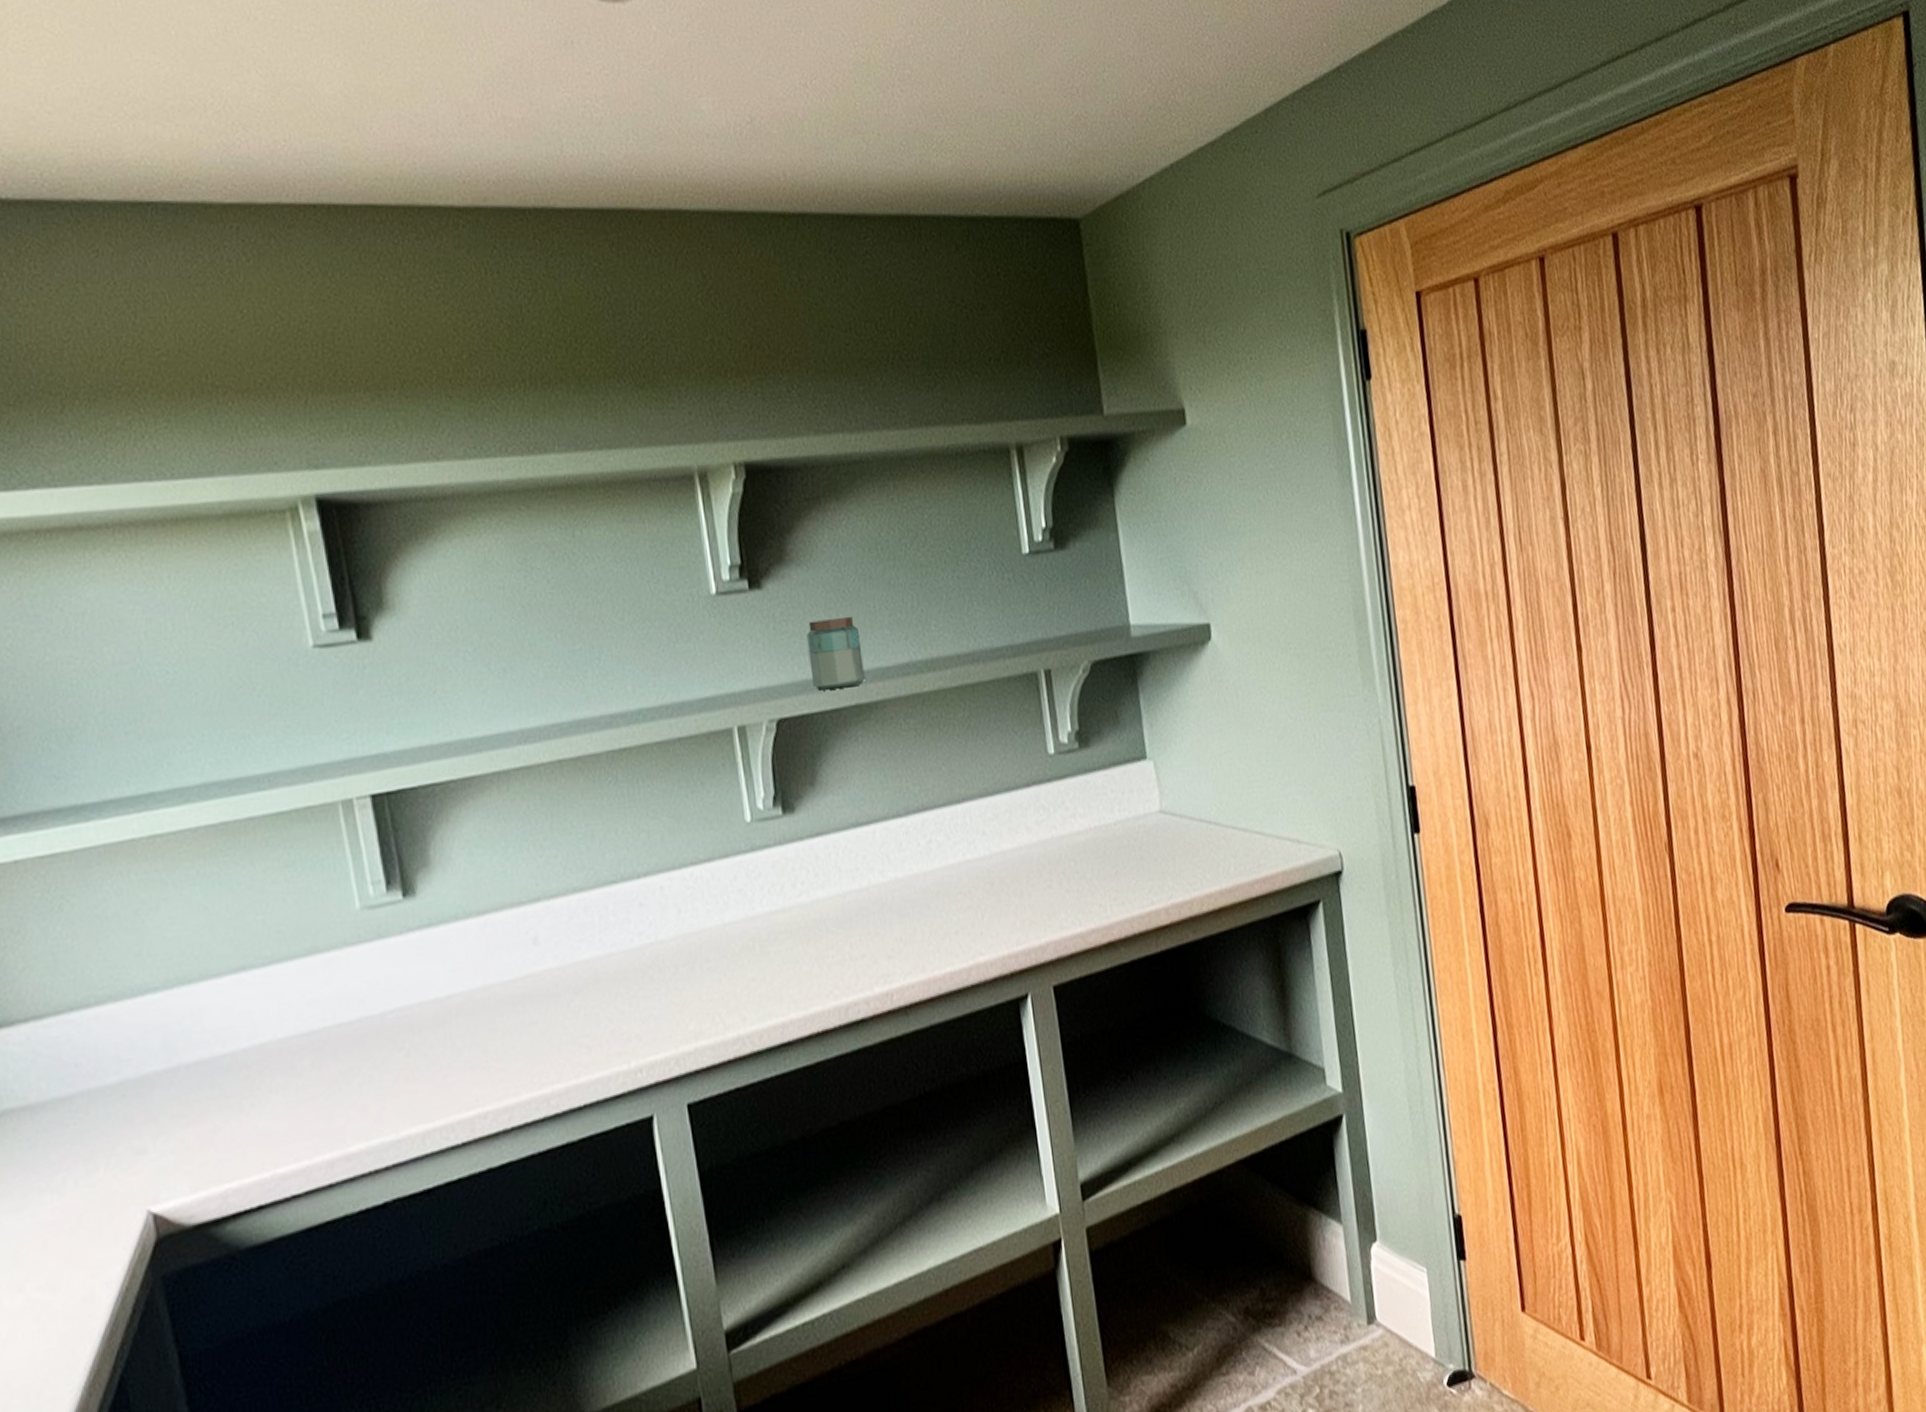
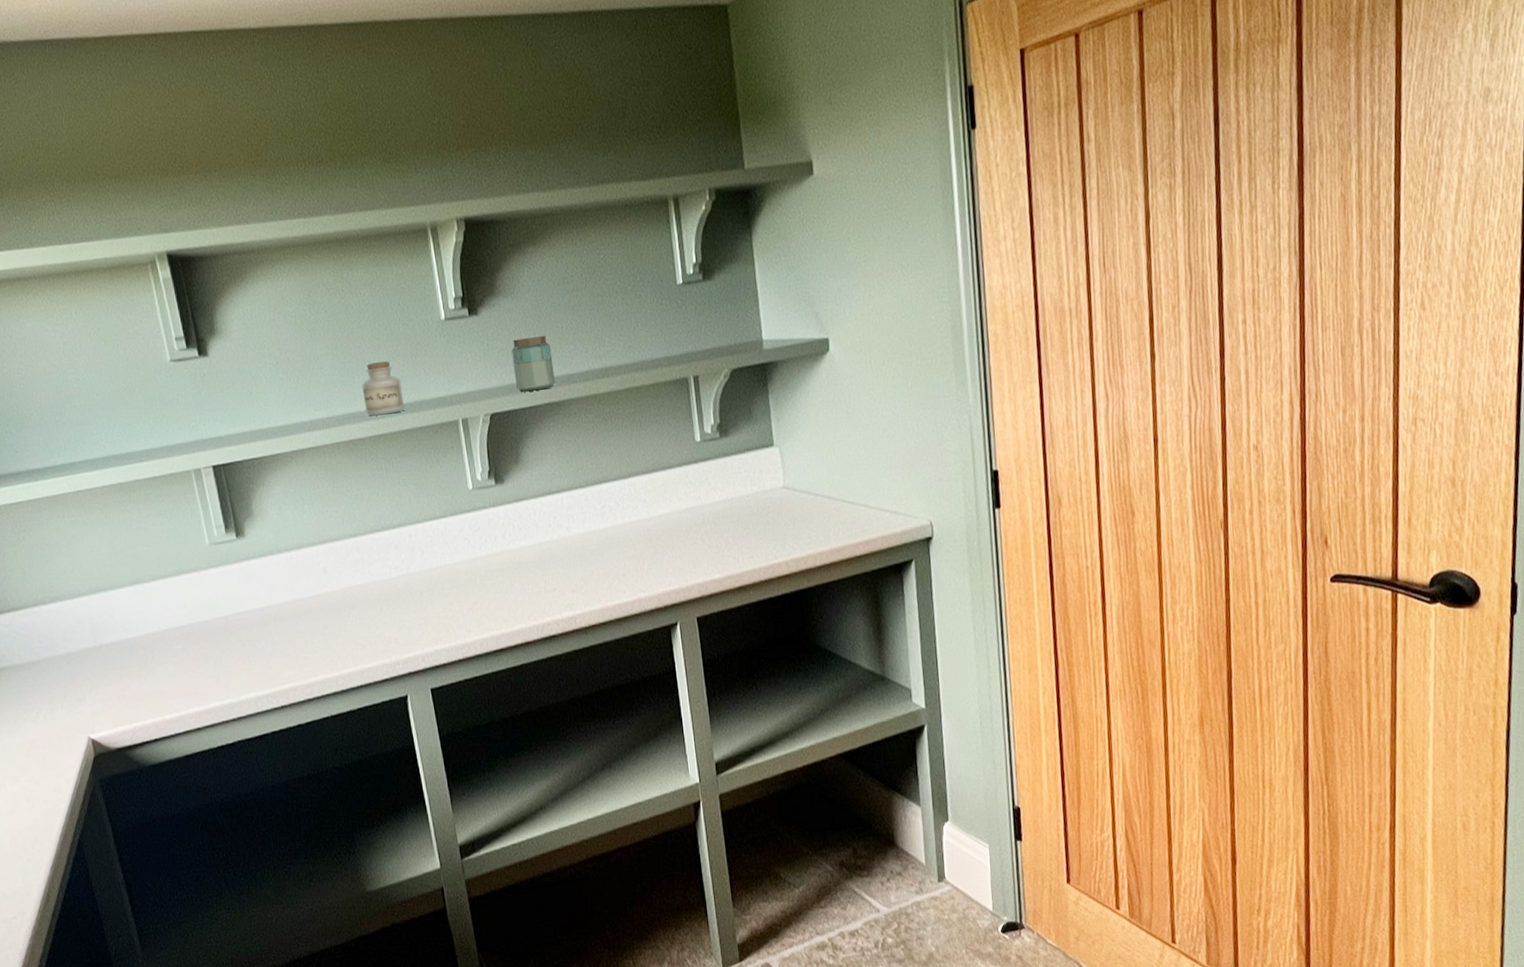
jar: none [597,648,658,724] -> present [362,361,405,416]

